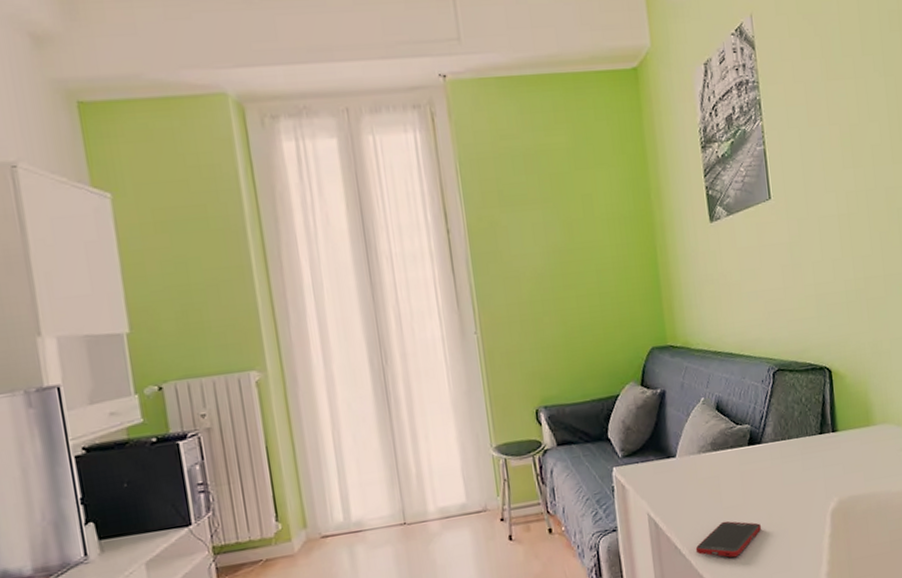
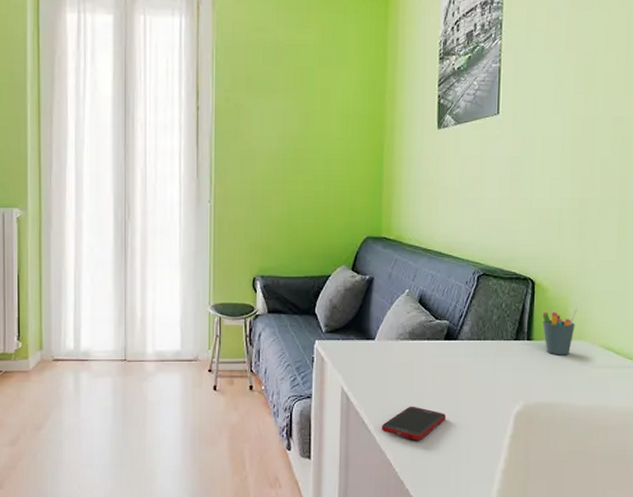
pen holder: none [842,392,878,443] -> present [541,309,577,355]

